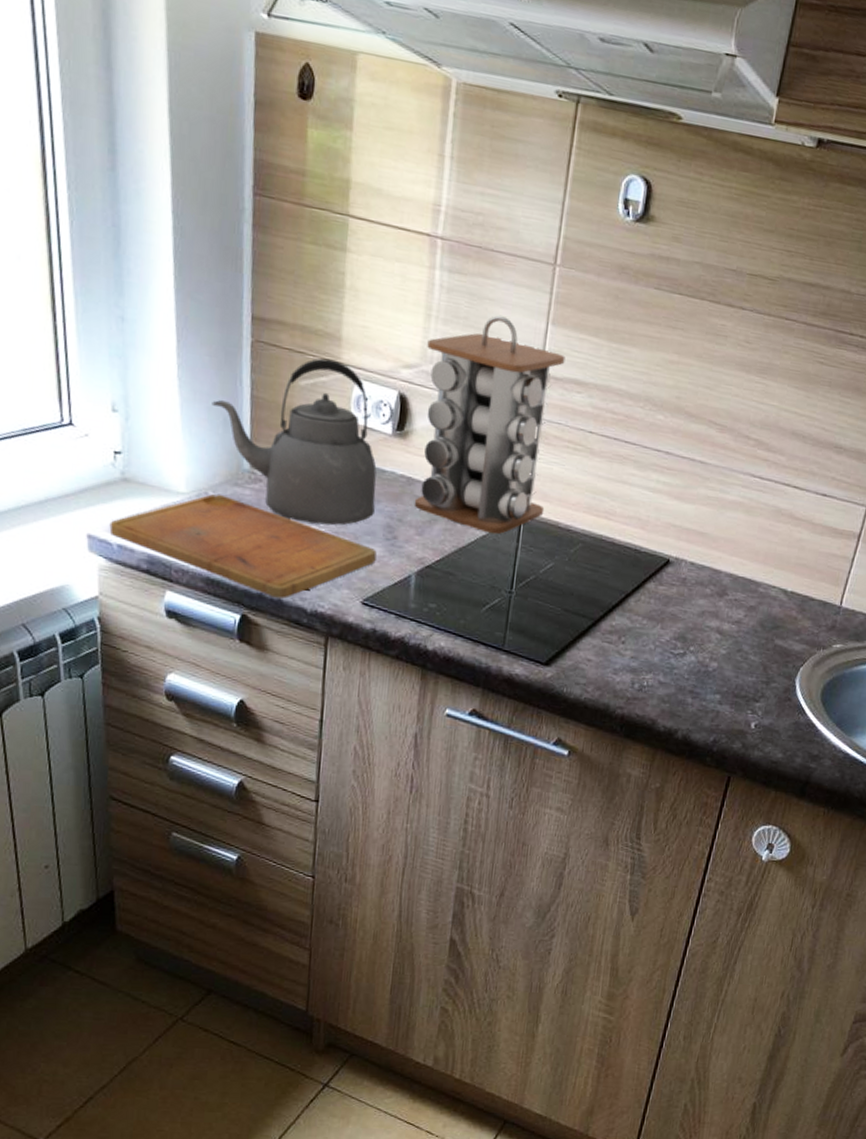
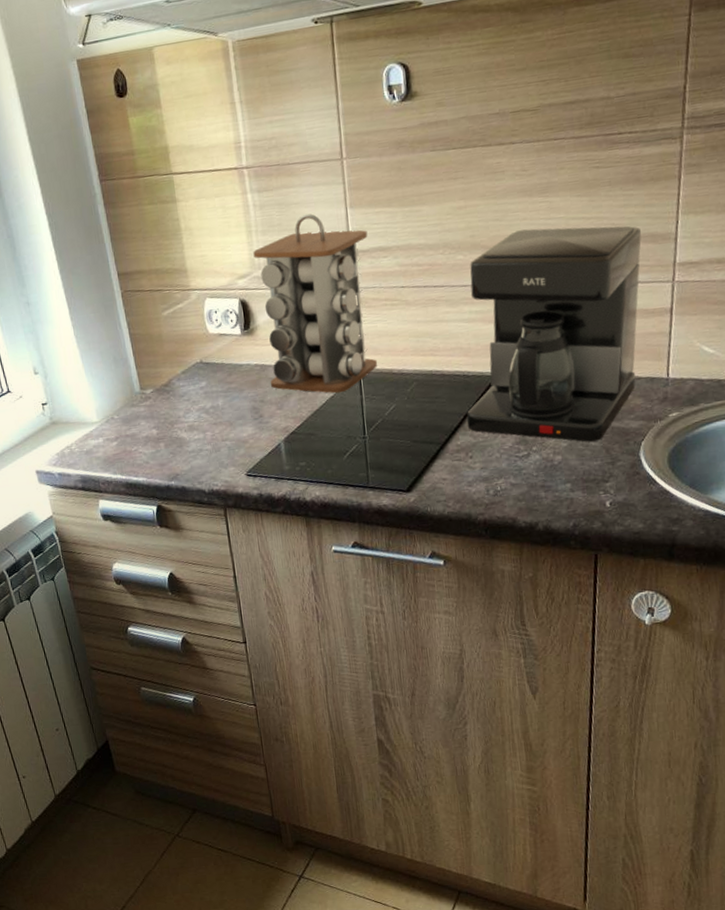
cutting board: present [109,493,377,600] -> none [49,416,250,488]
kettle: present [212,358,377,526] -> none [102,288,241,423]
coffee maker: none [626,406,850,656] -> present [466,226,642,442]

